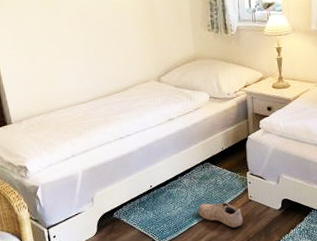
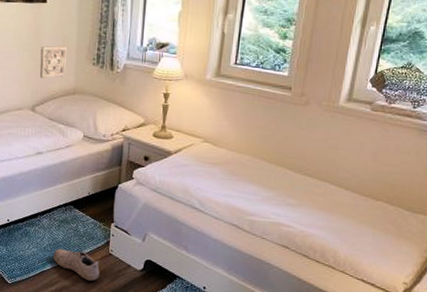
wall ornament: none [157,18,184,50] -> present [39,46,67,79]

